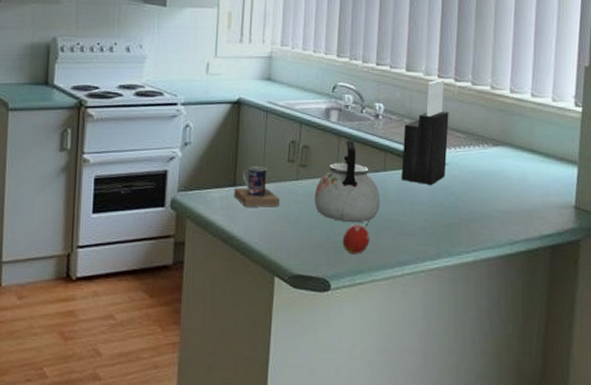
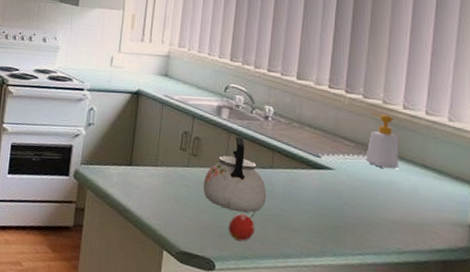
mug: present [233,166,280,208] -> none [129,150,171,189]
knife block: present [401,79,449,186] -> none [288,89,339,188]
soap bottle: none [476,100,508,157] -> present [365,113,399,169]

